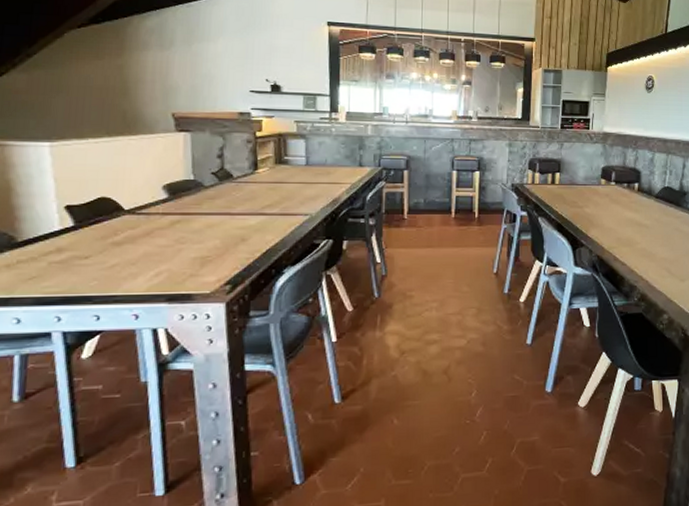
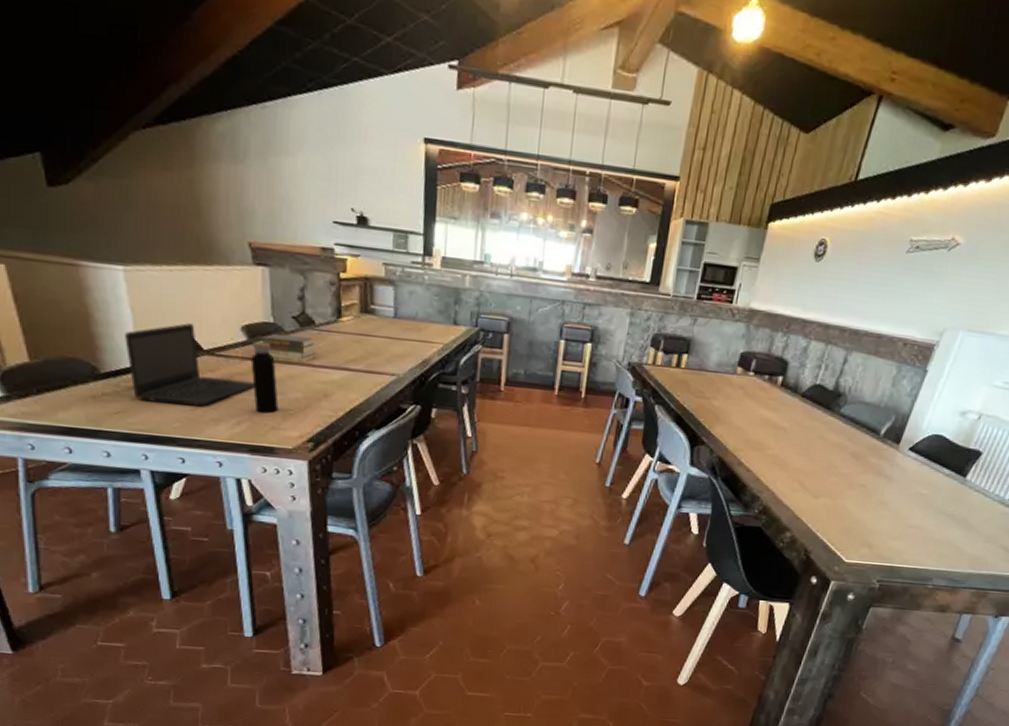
laptop: none [45,187,174,264] -> present [125,323,255,407]
water bottle: none [171,192,197,262] -> present [251,336,279,413]
books: none [173,190,236,214] -> present [252,334,318,365]

